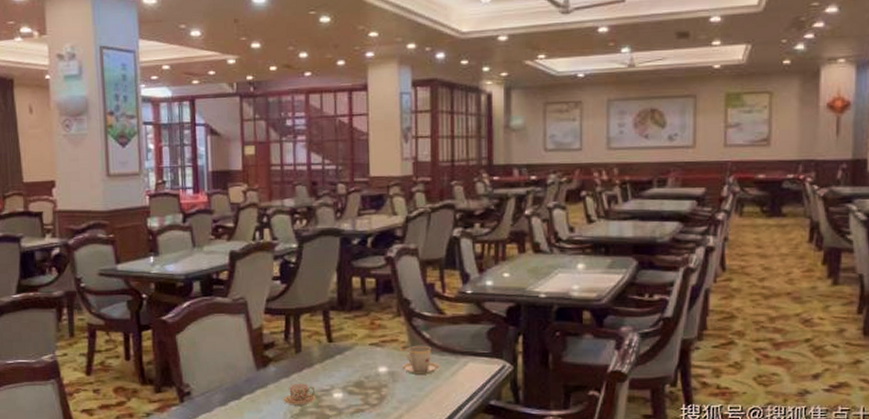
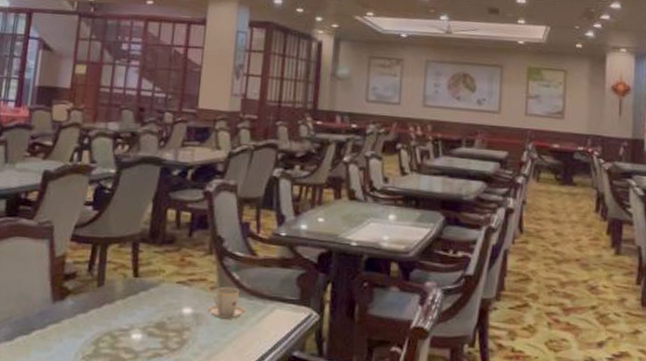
teacup: present [283,383,316,406] -> none [76,320,113,346]

